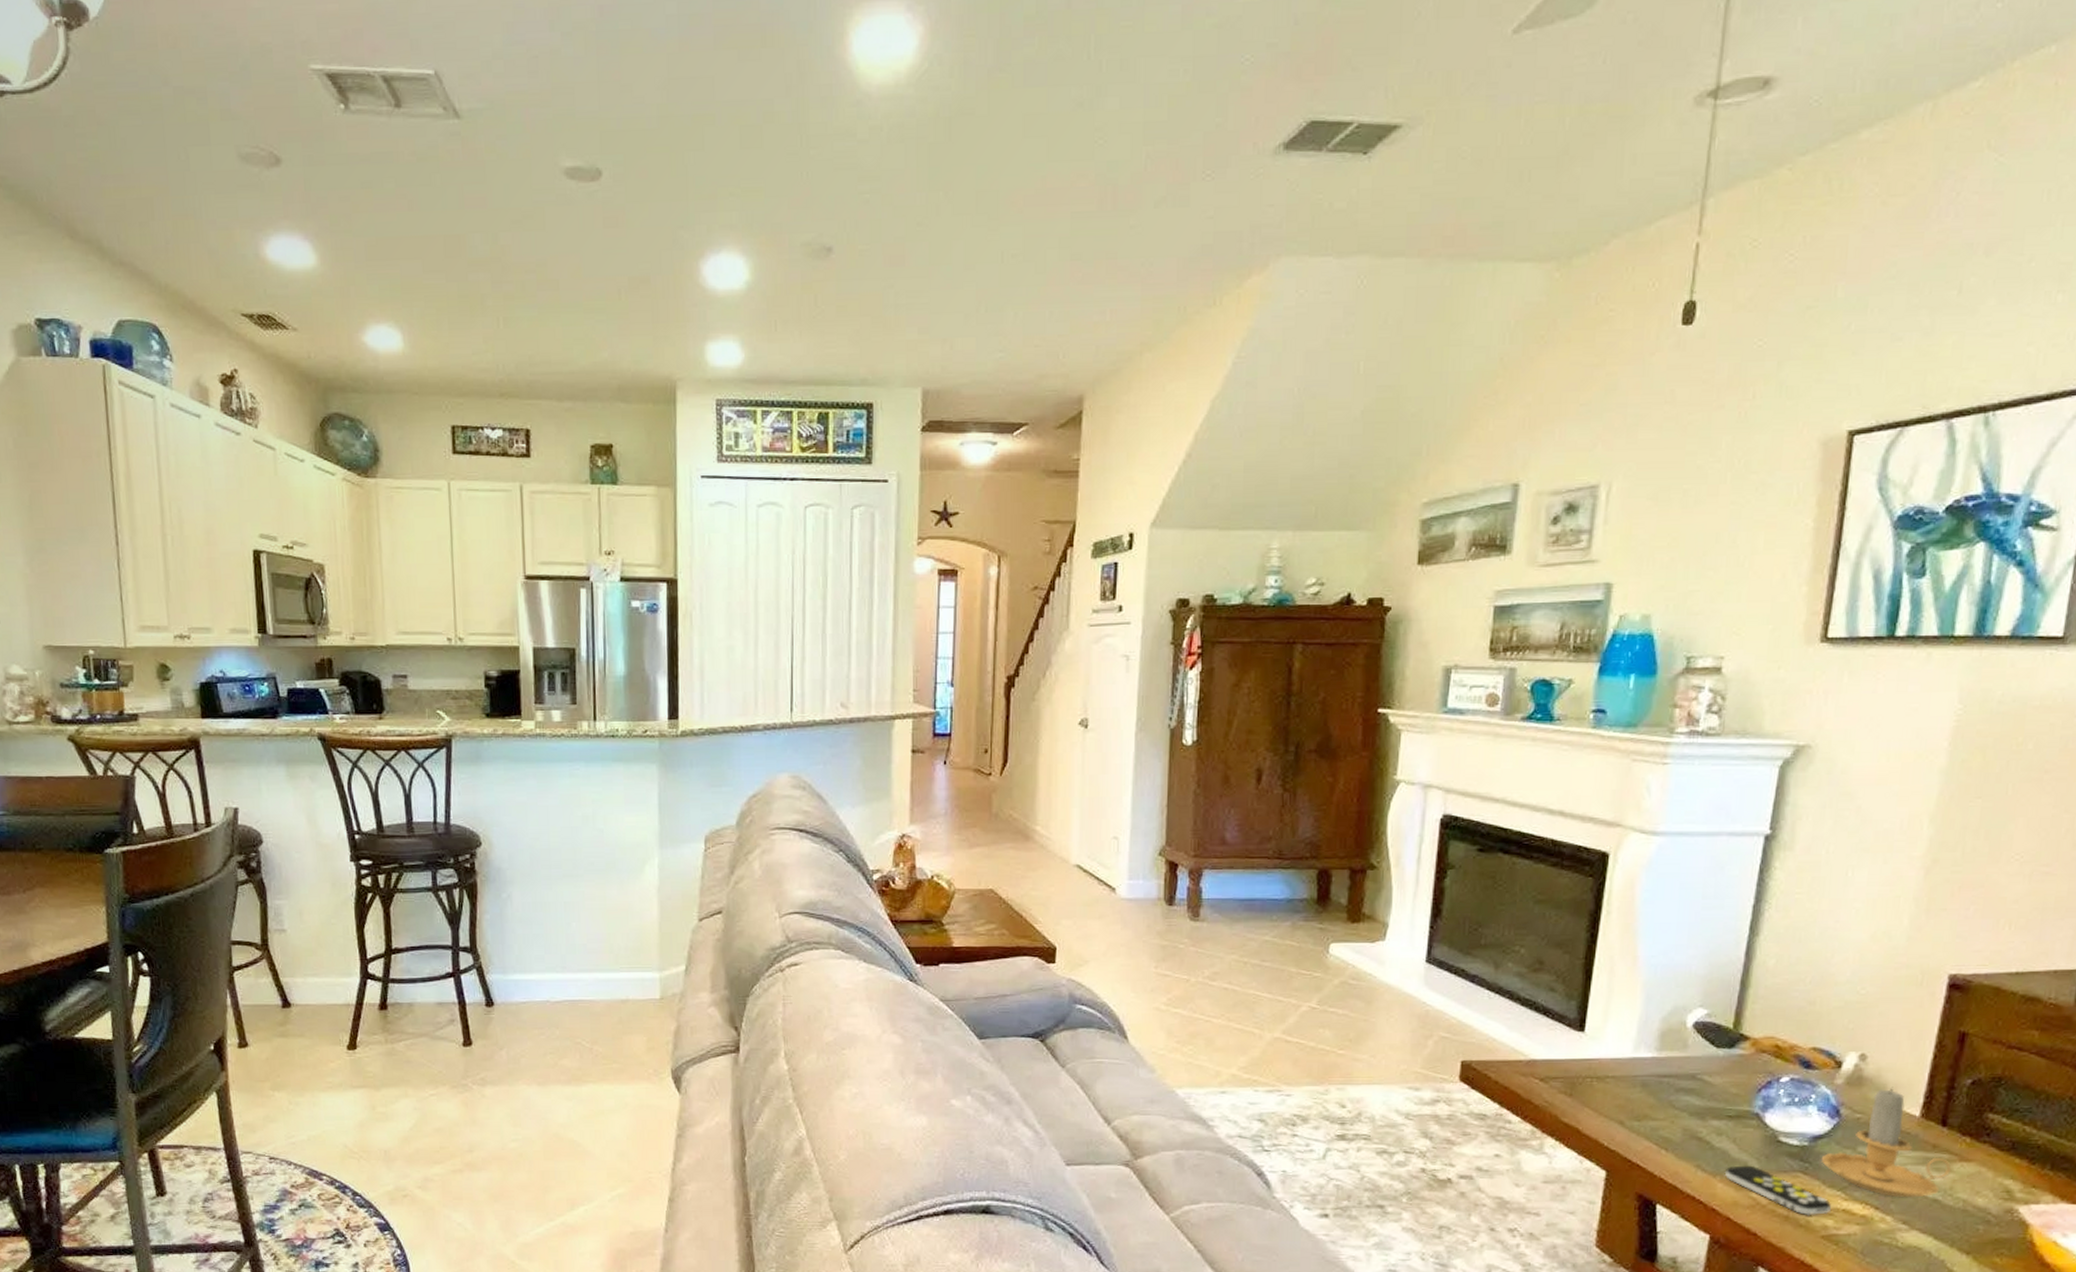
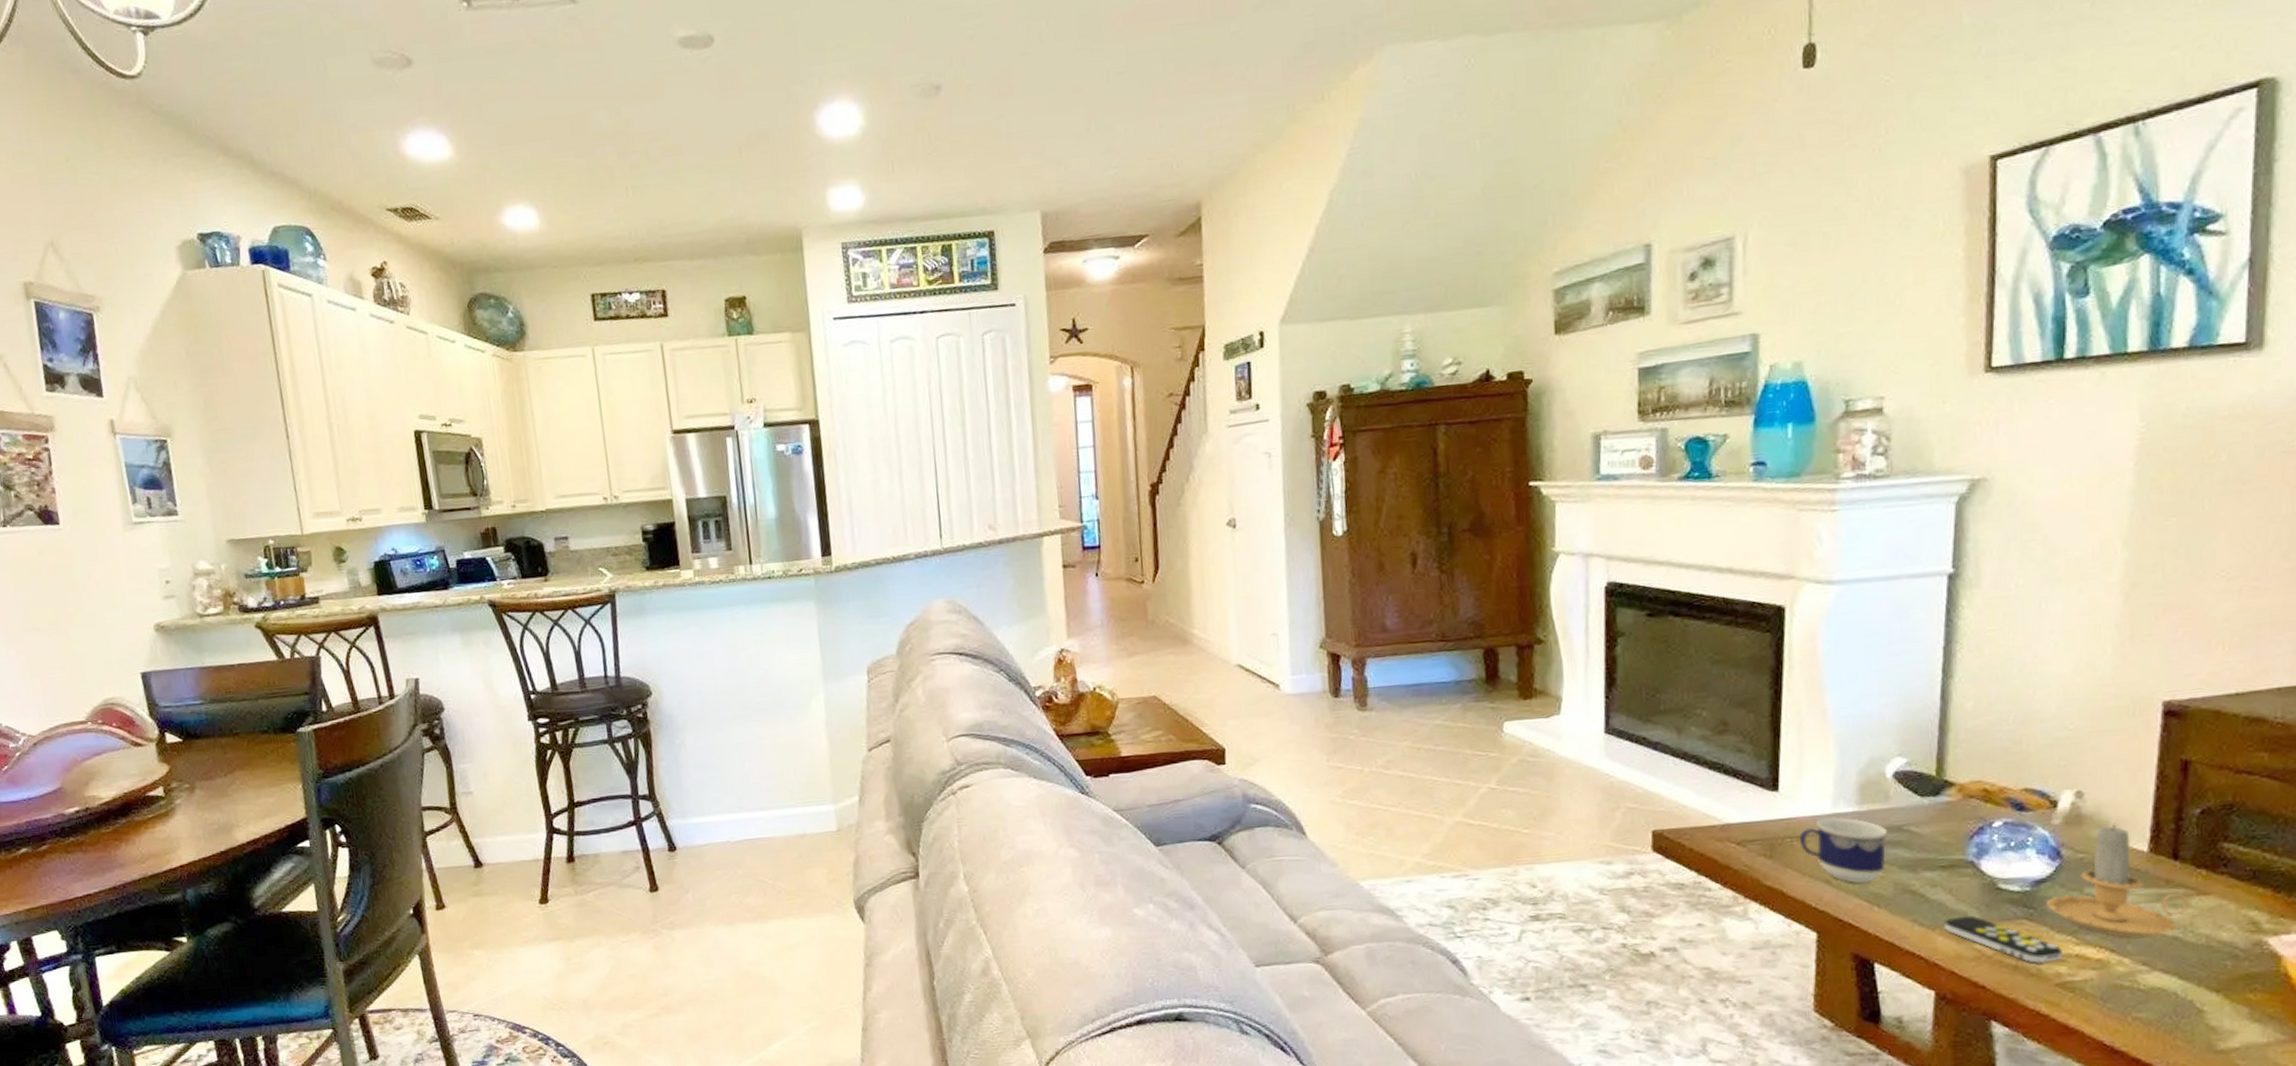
cup: none [1599,1061,1683,1127] -> present [1799,817,1888,884]

